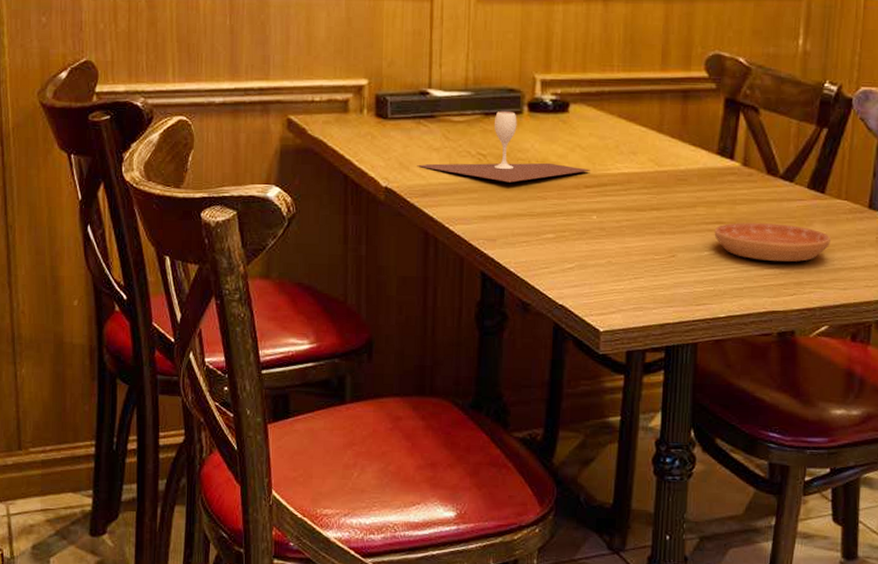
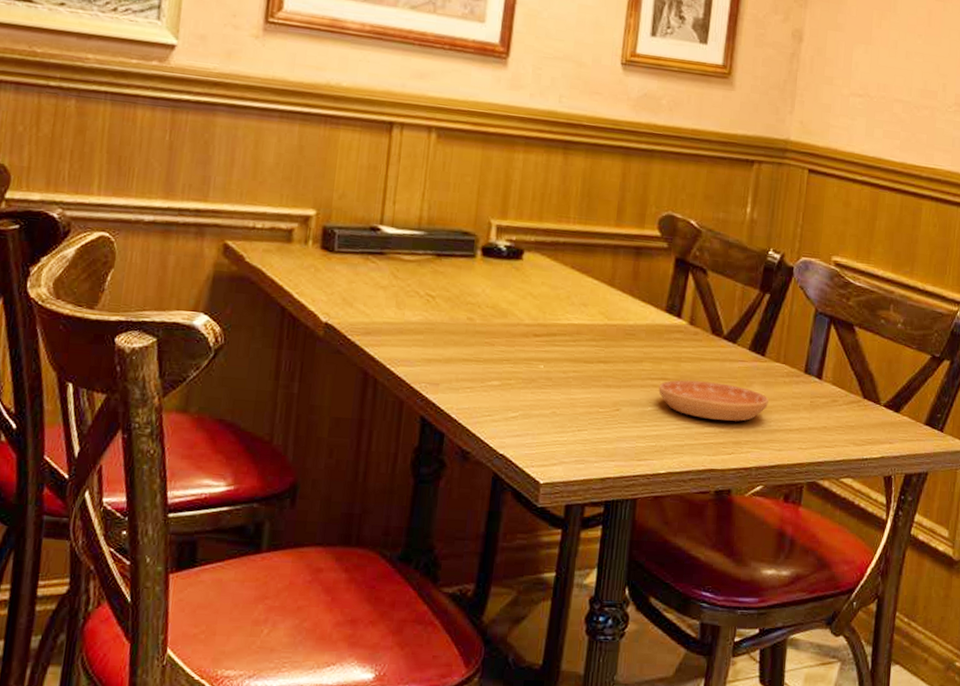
wine glass: present [417,112,590,183] -> none [361,253,540,327]

